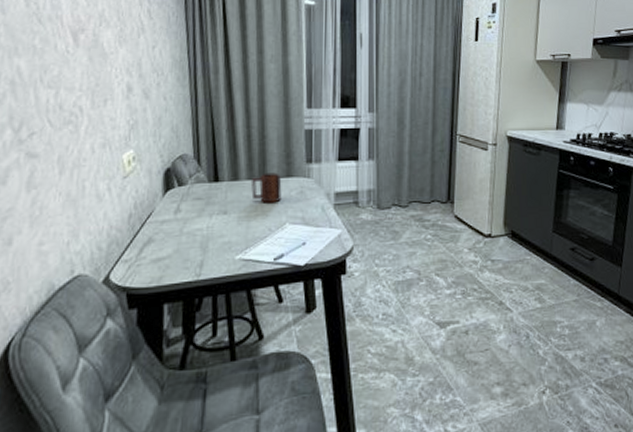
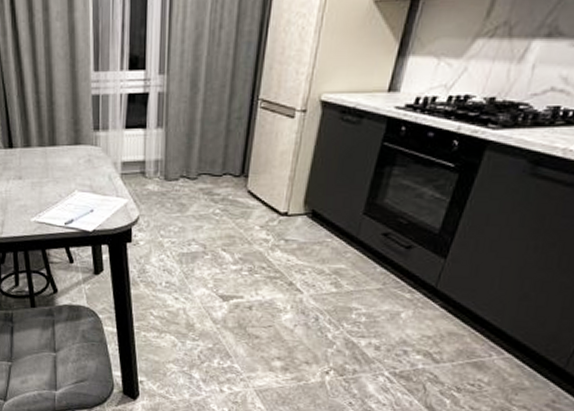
mug: present [250,172,282,203] -> none [41,140,71,170]

